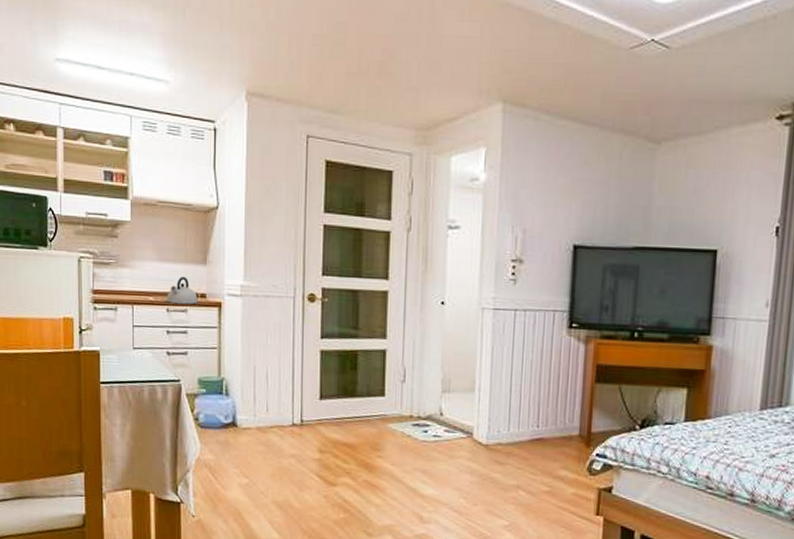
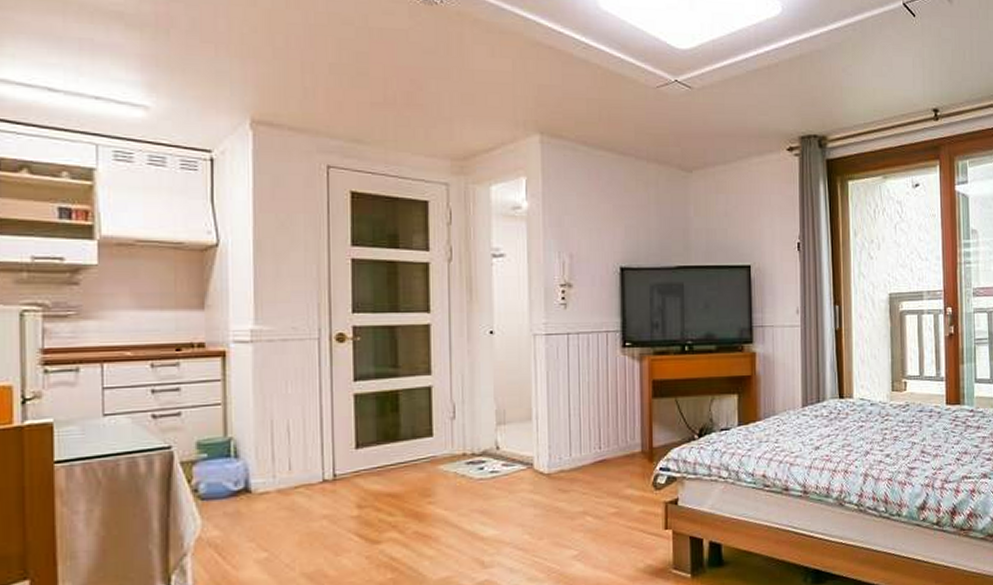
kettle: present [166,276,198,304] -> none [149,325,194,357]

